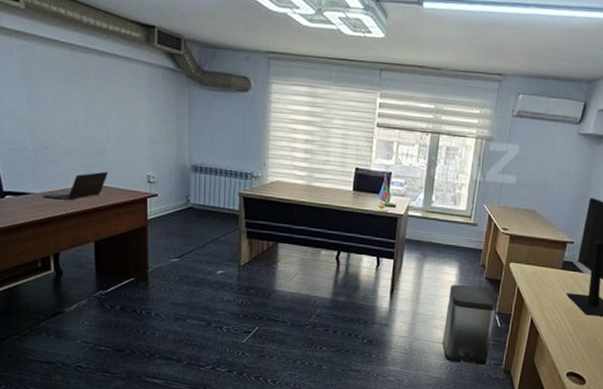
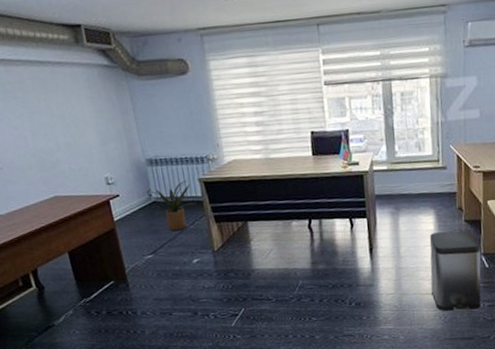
laptop: present [42,171,109,201] -> none [8,181,67,218]
house plant: none [188,192,232,240] -> present [149,180,197,232]

